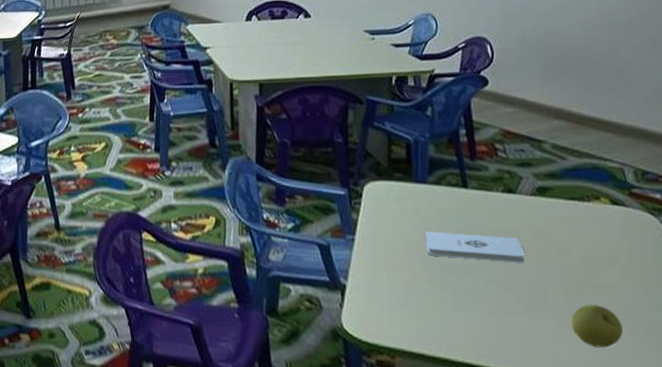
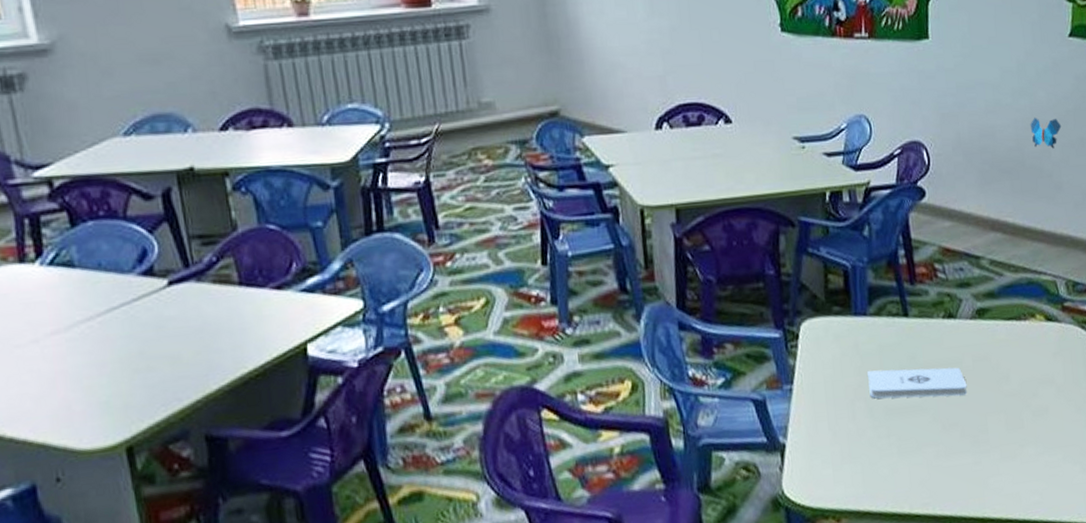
apple: present [571,305,623,347] -> none [1012,431,1059,477]
decorative butterfly: none [598,20,633,48] -> present [1030,118,1062,149]

